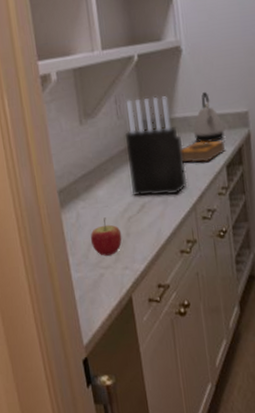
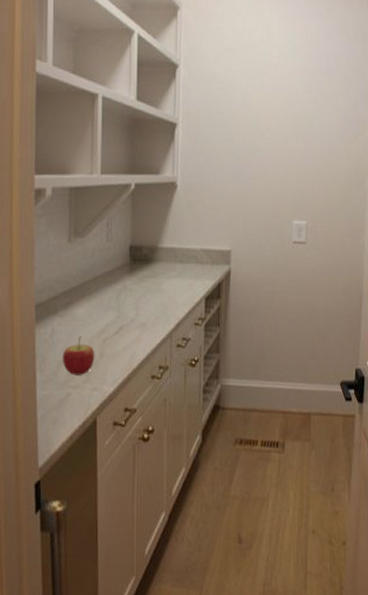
knife block: present [125,96,187,196] -> none [111,224,168,320]
hardback book: present [181,140,226,163] -> none [164,272,207,293]
kettle: present [193,91,225,143] -> none [178,226,208,274]

